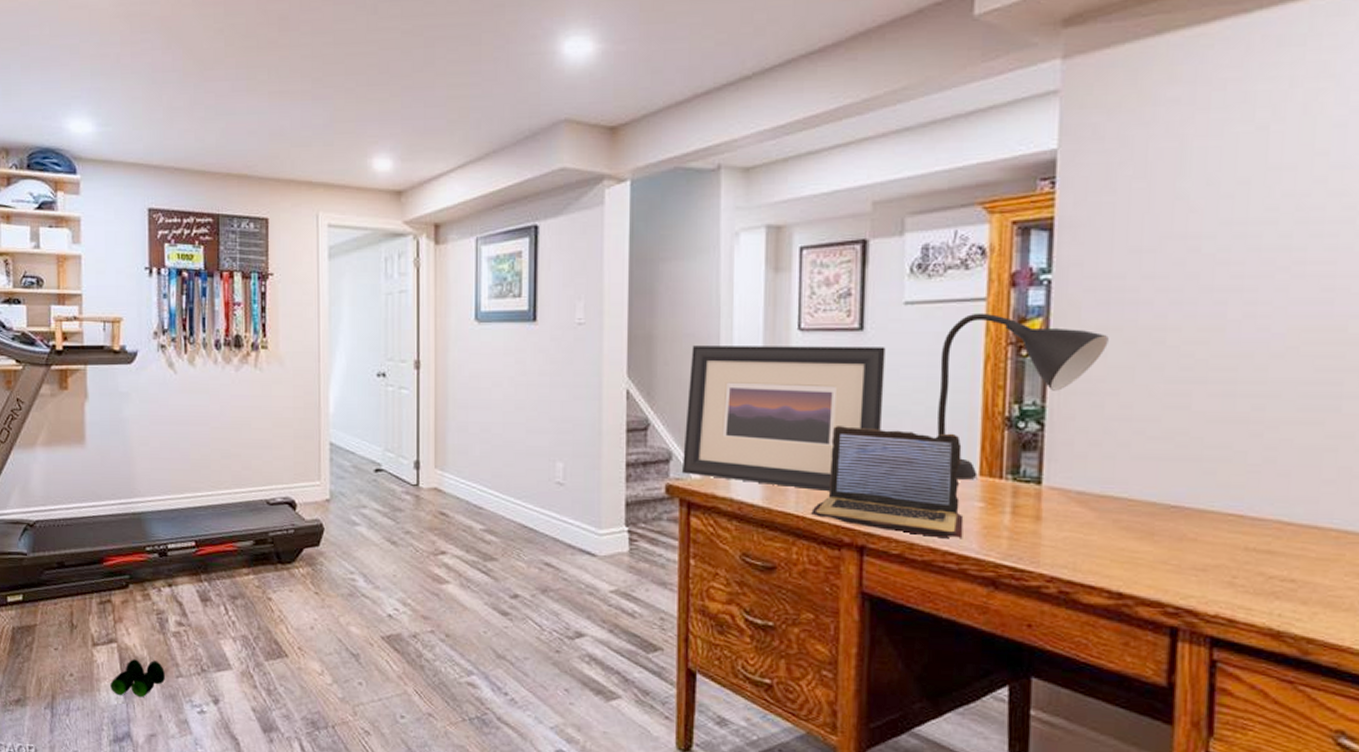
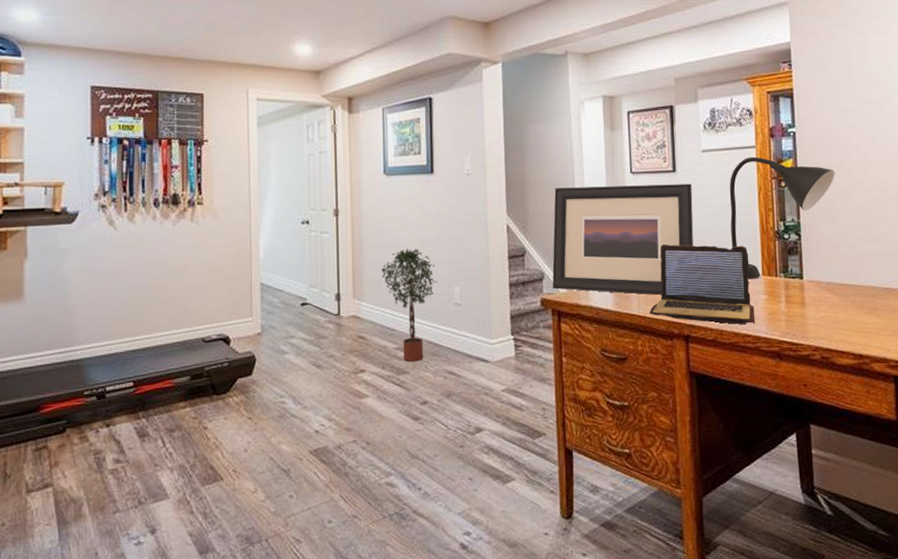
dumbbells: present [110,659,166,698] -> none [45,499,103,538]
potted tree: none [468,412,537,548] -> present [381,248,438,362]

